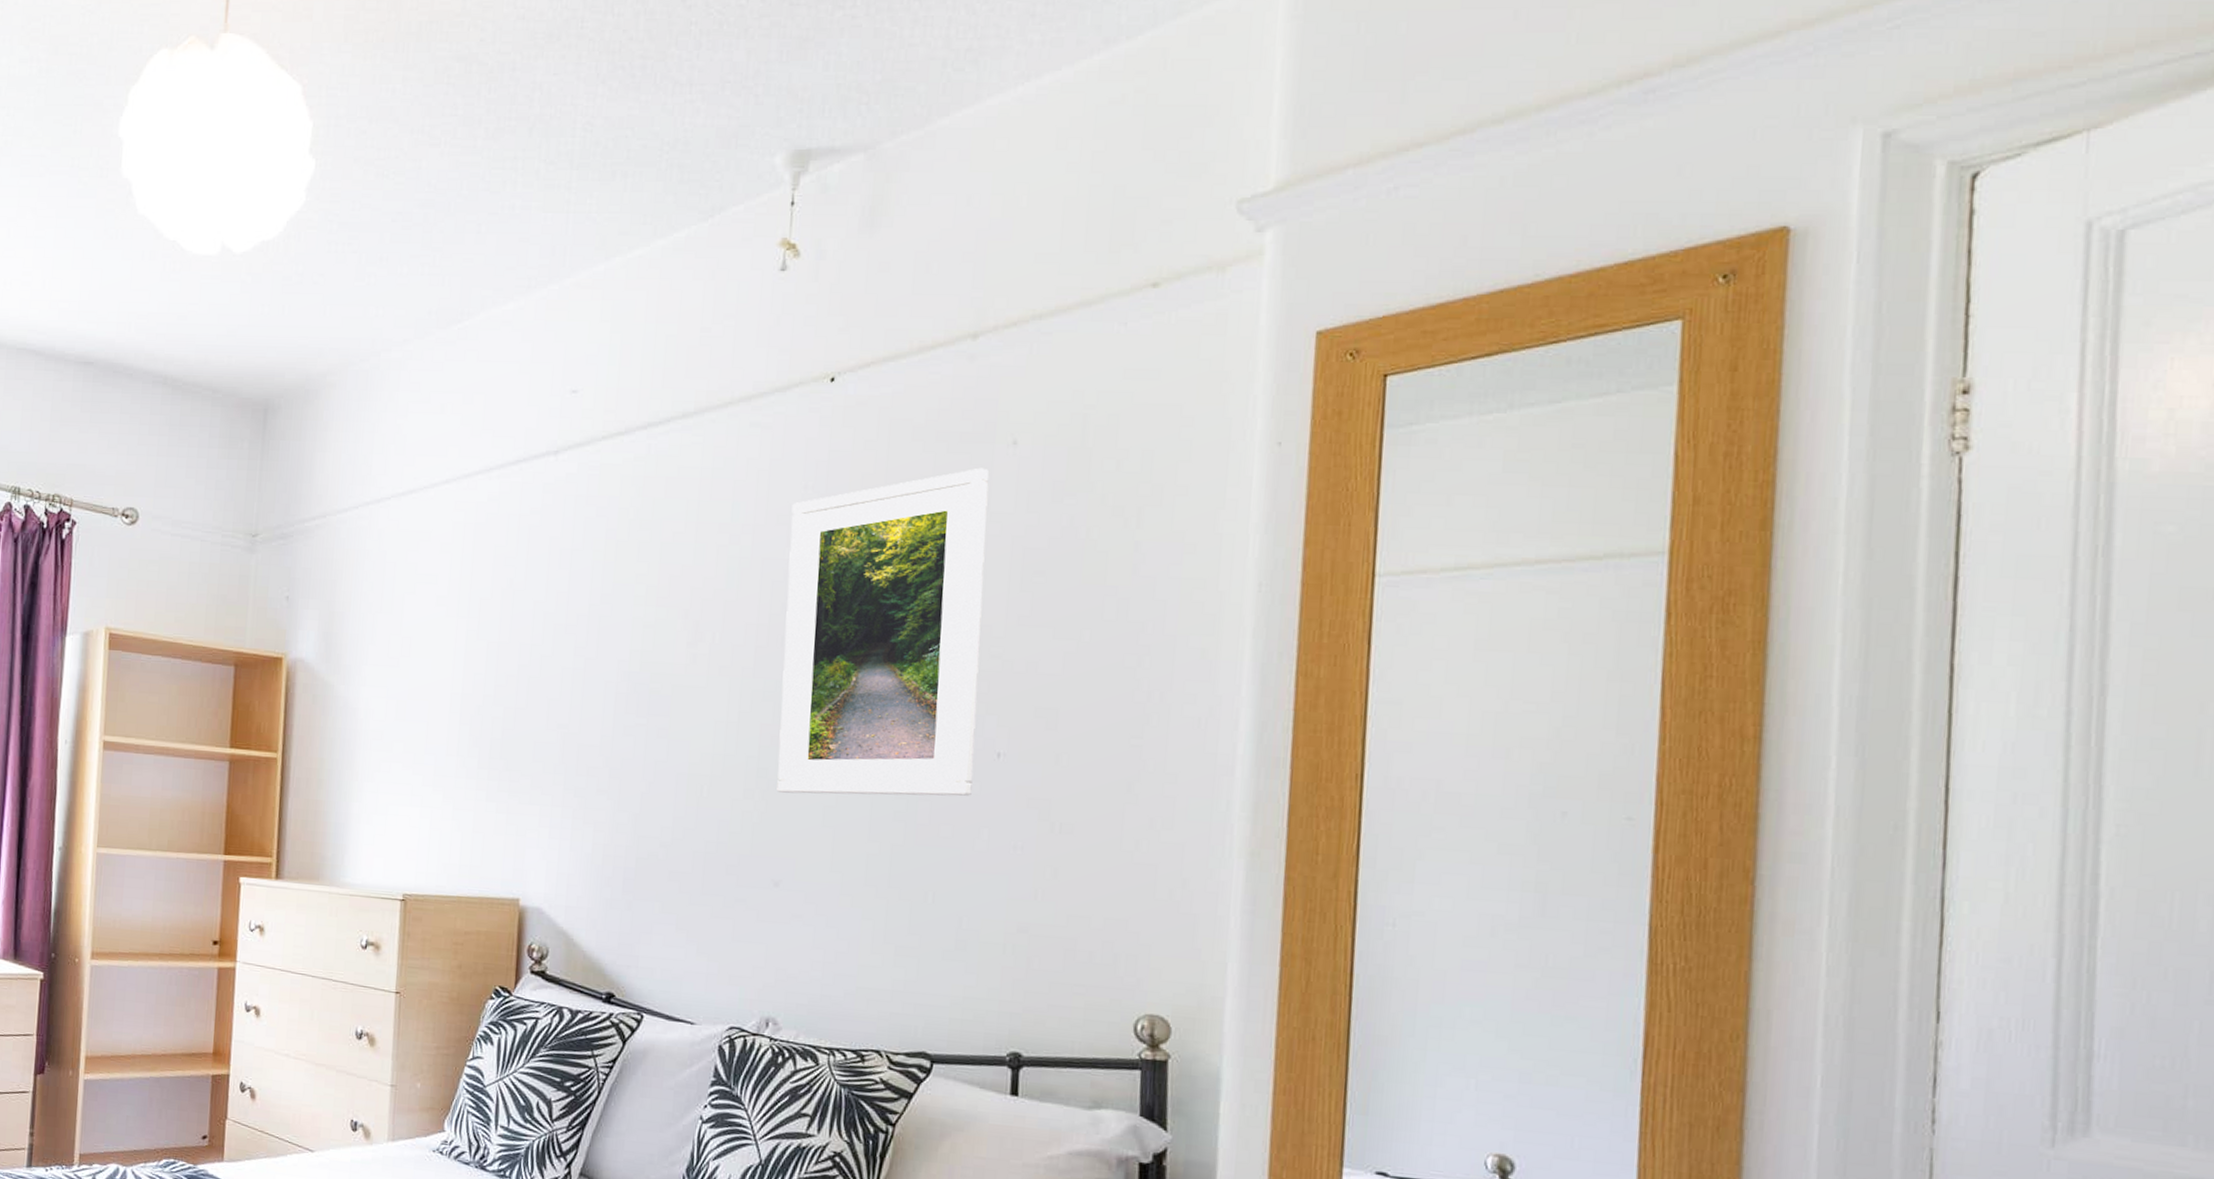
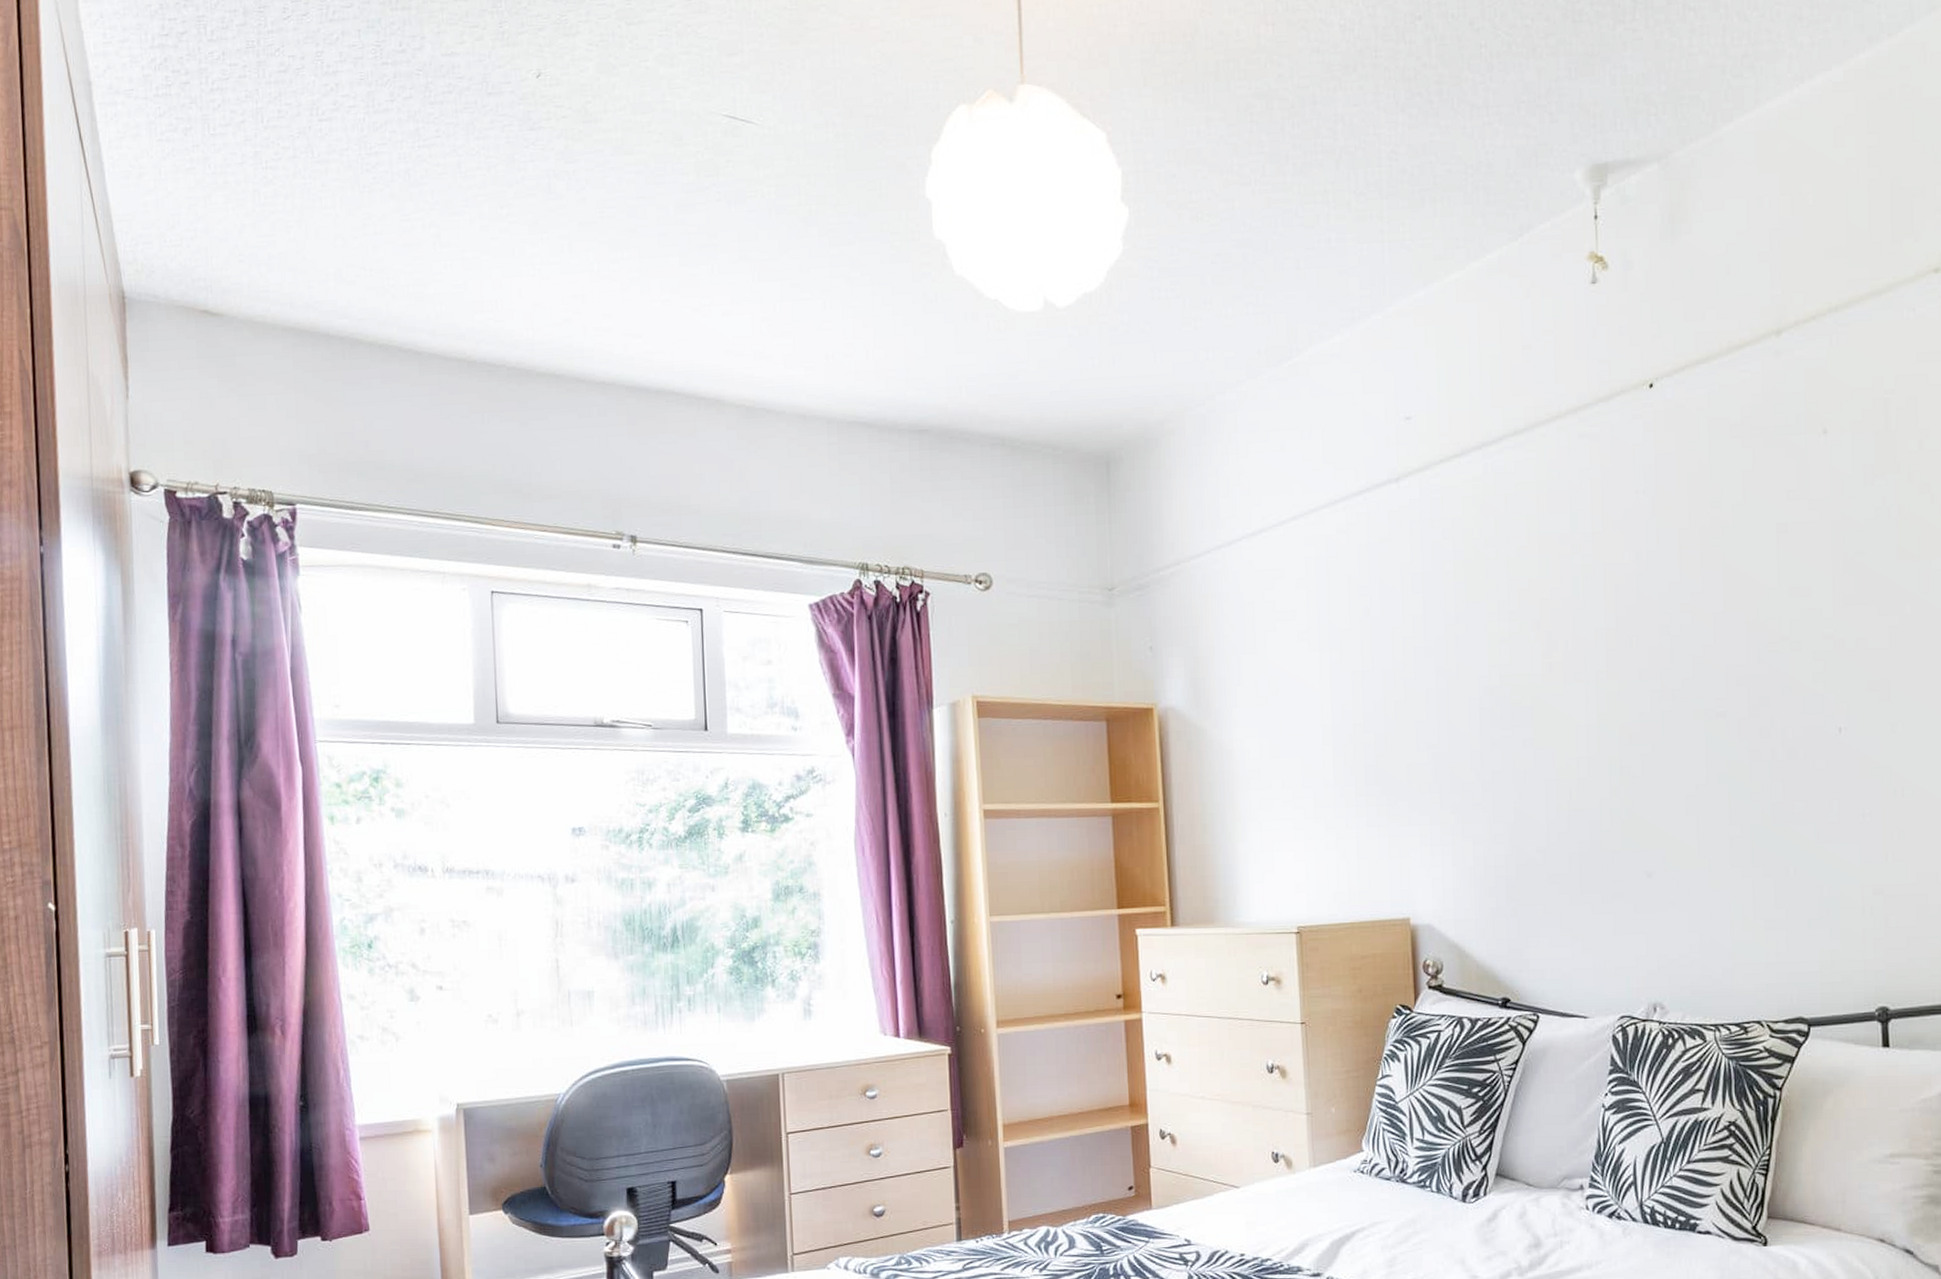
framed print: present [777,467,989,796] -> none [1626,458,1819,787]

